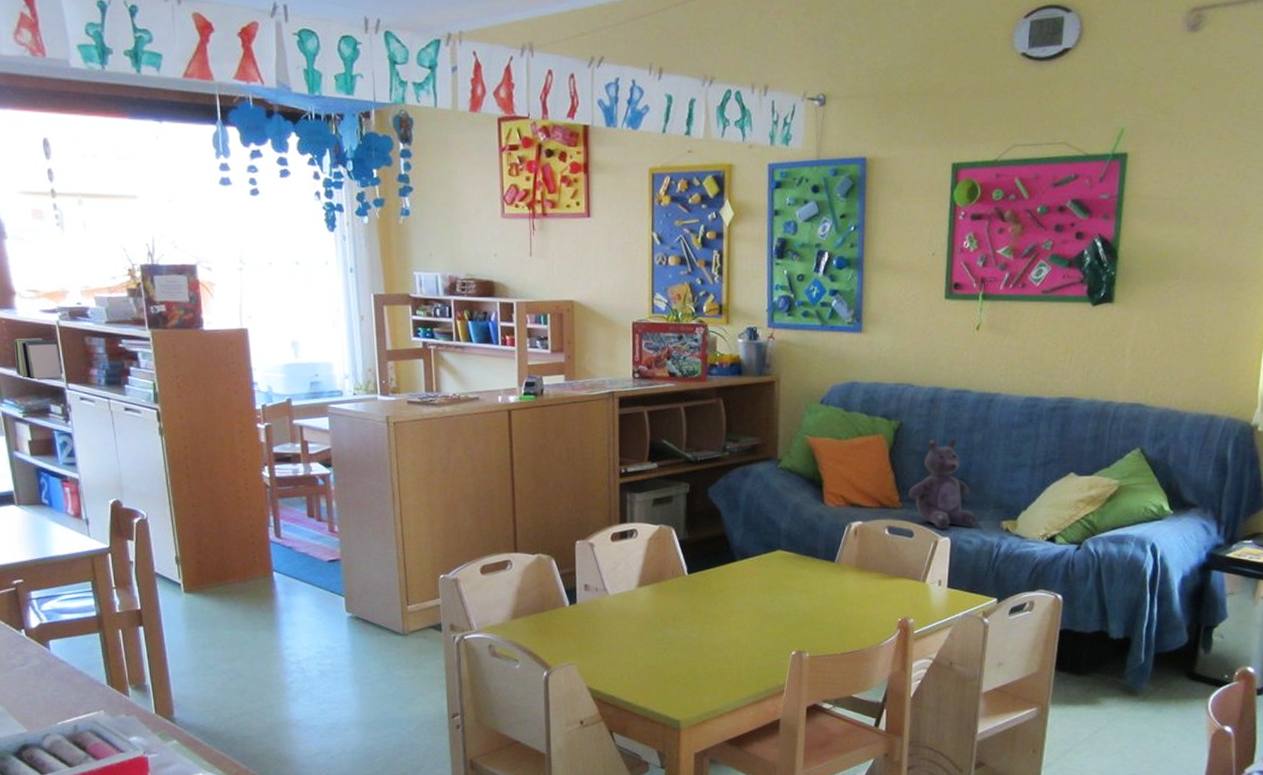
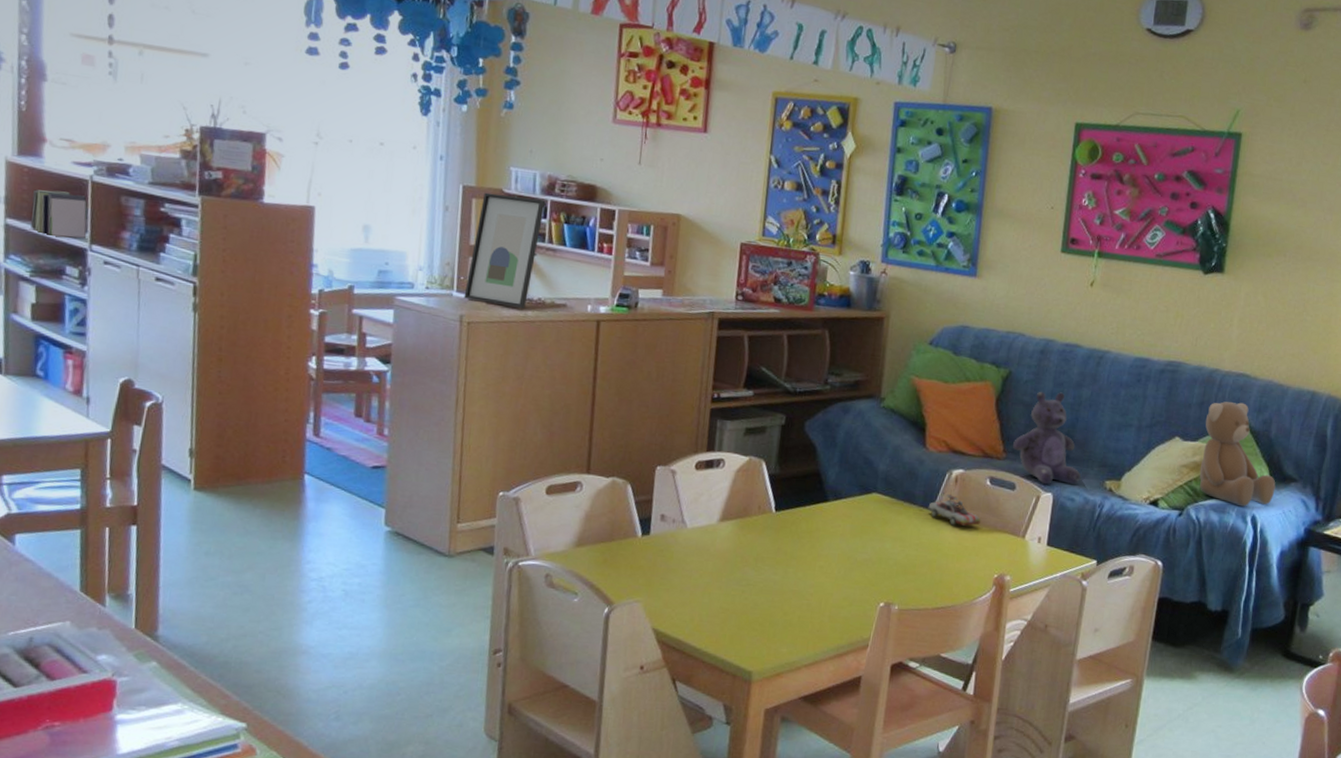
picture frame: none [387,298,451,405] -> present [463,192,547,308]
toy car: none [830,546,883,576] -> present [928,494,982,526]
teddy bear: none [1096,432,1175,536] -> present [1199,401,1276,507]

